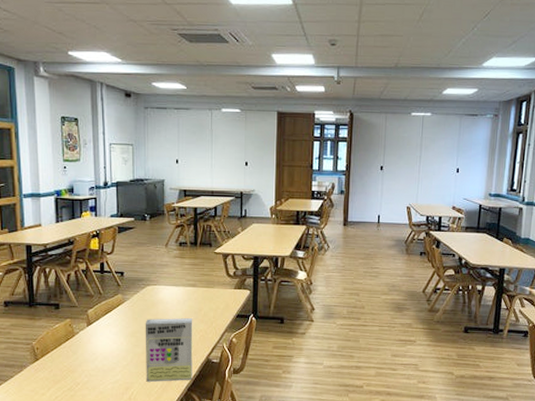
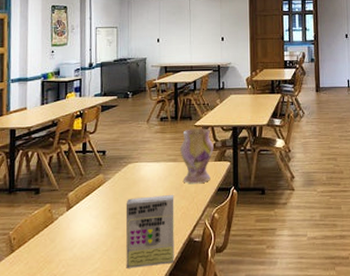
vase: none [199,255,234,310] -> present [180,128,214,184]

